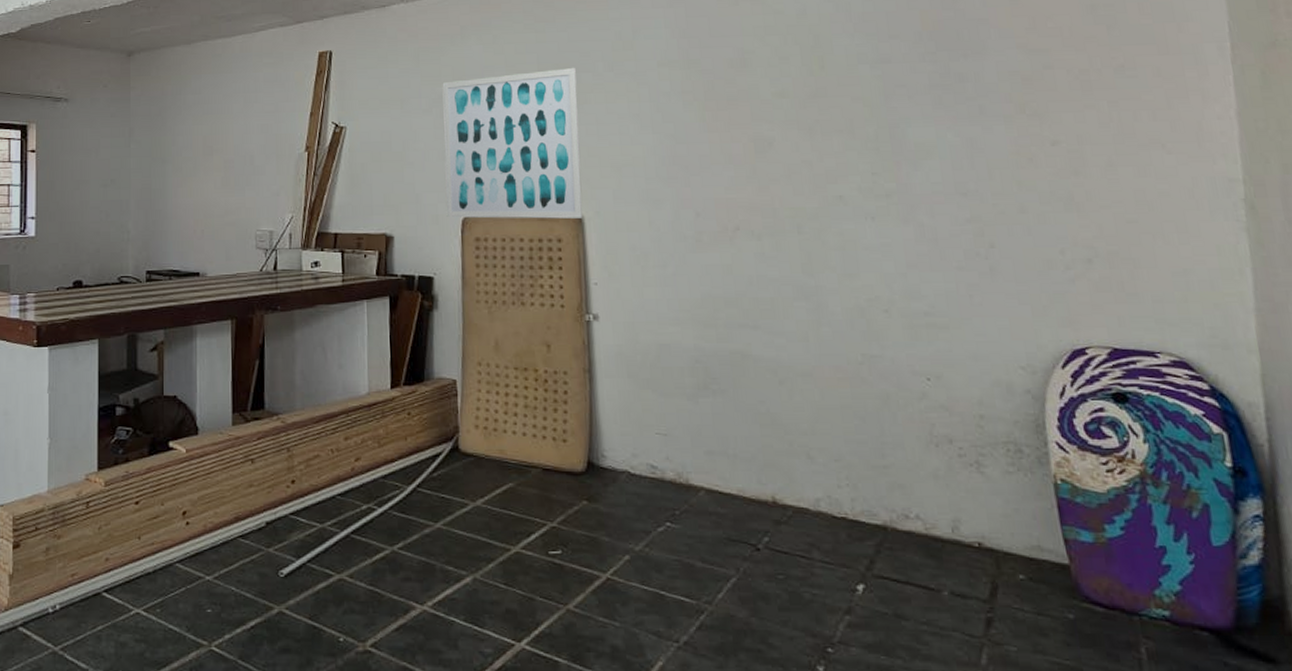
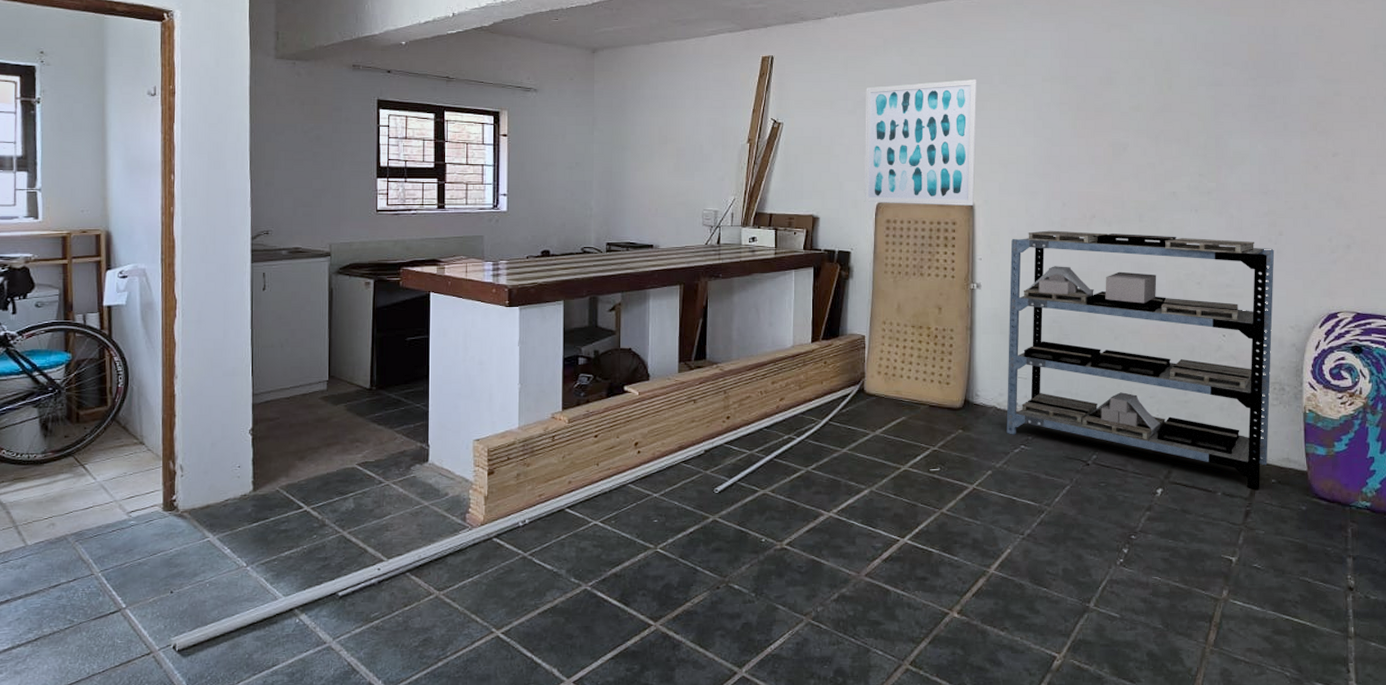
shelving unit: none [633,246,1010,588] -> present [1006,230,1275,490]

